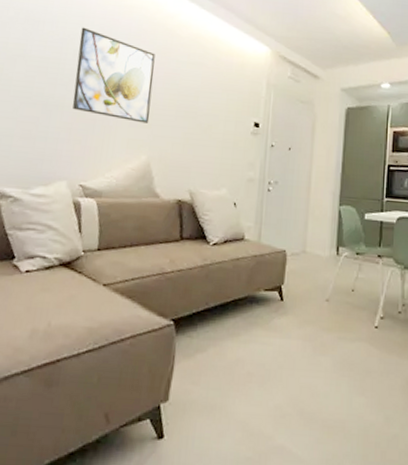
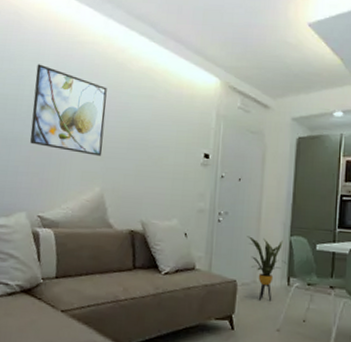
house plant: none [296,205,336,271] -> present [246,236,287,301]

